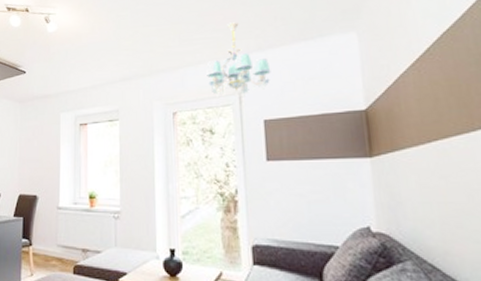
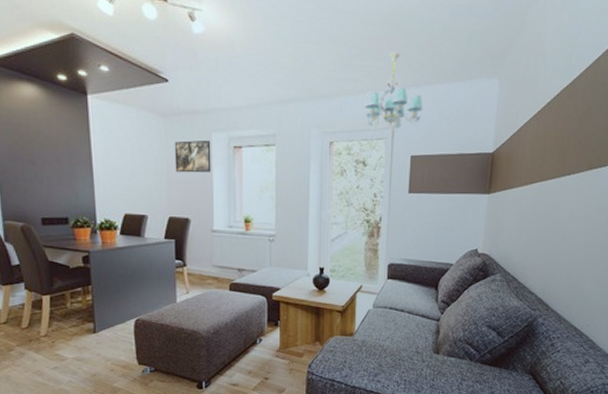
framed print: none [27,120,60,152] -> present [174,140,212,173]

